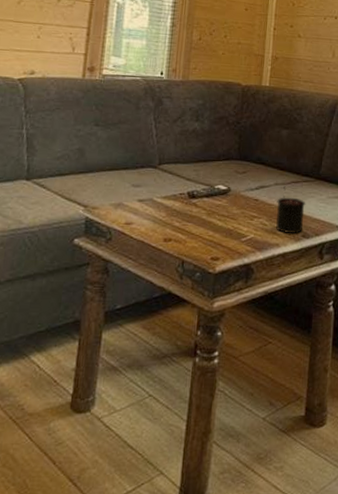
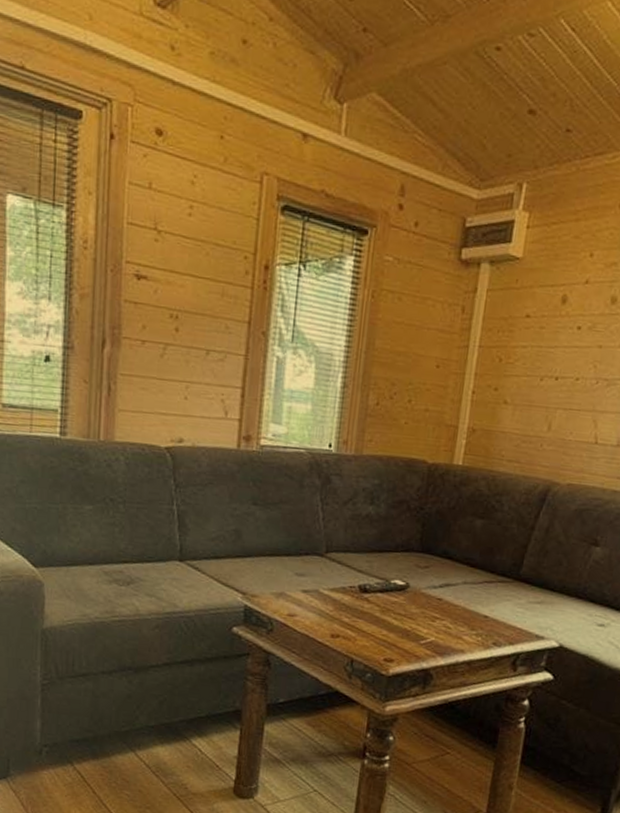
candle: present [276,186,306,233] -> none [462,586,500,641]

